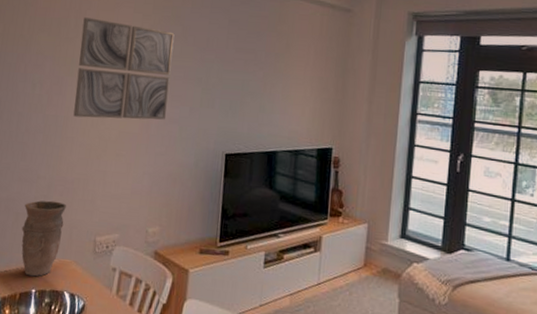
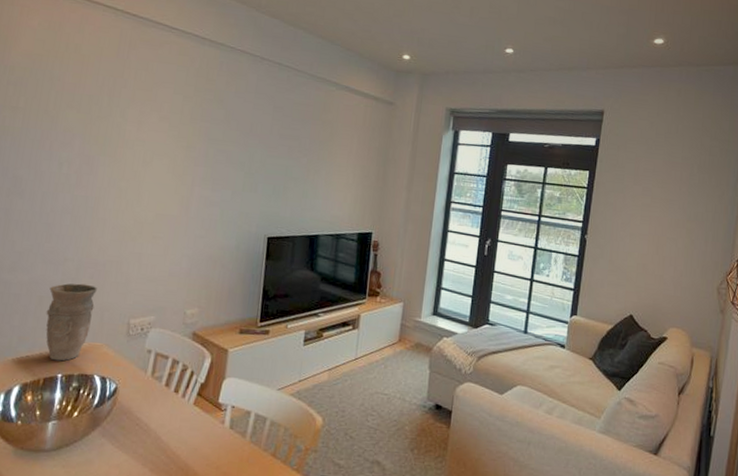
wall art: present [73,17,175,120] -> none [105,95,217,203]

